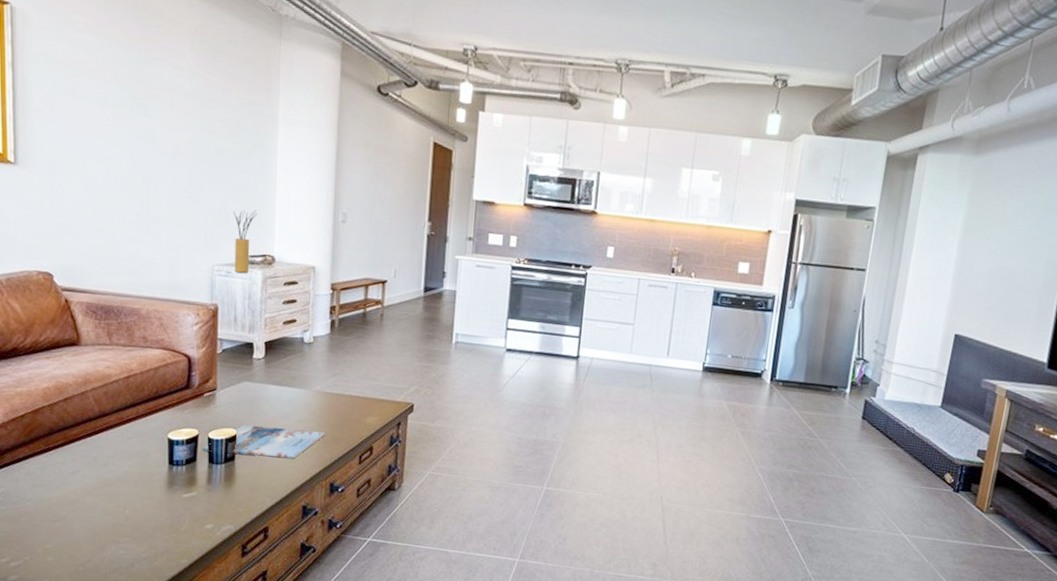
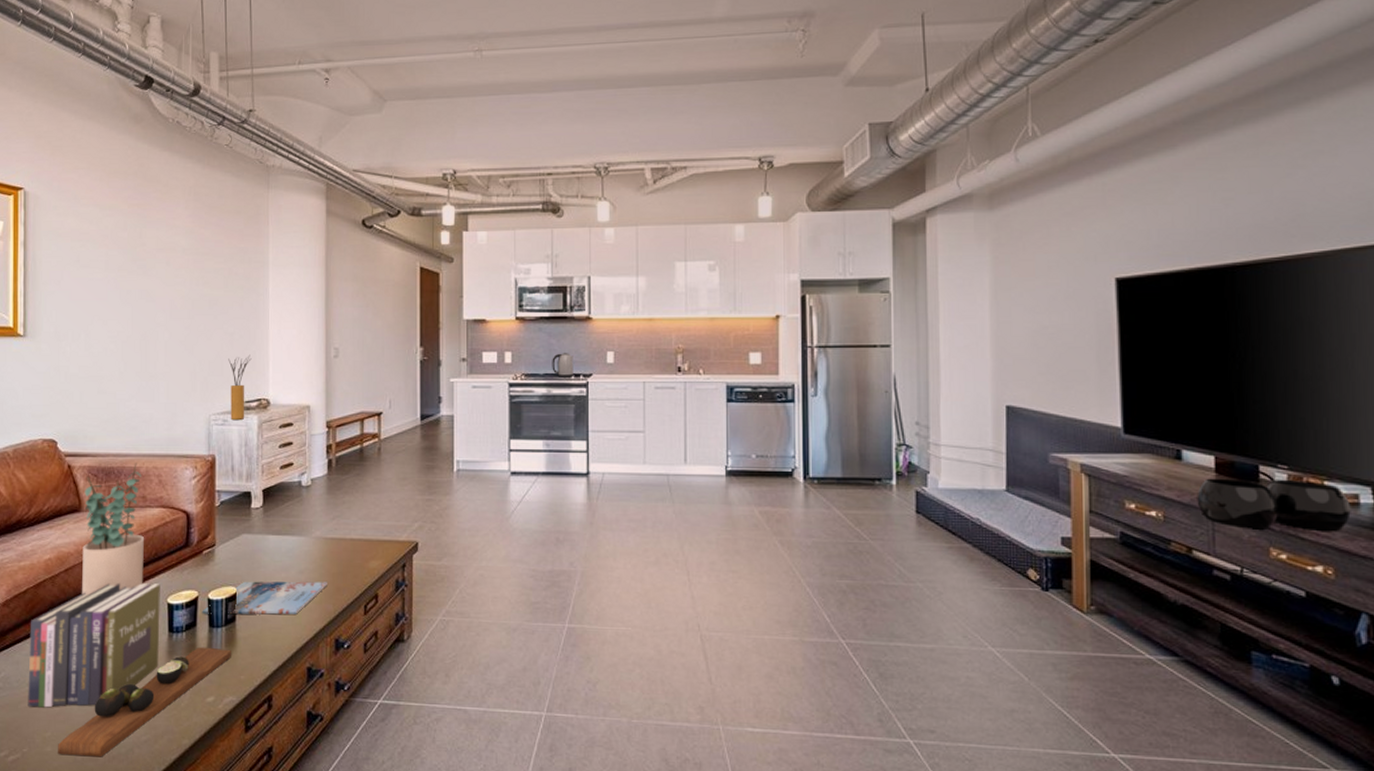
books: none [28,415,161,524] -> present [28,583,160,708]
decorative tray: none [59,480,230,569] -> present [58,647,231,757]
vase: none [80,304,146,425] -> present [81,463,145,596]
kettle: none [554,242,576,267] -> present [552,353,573,377]

